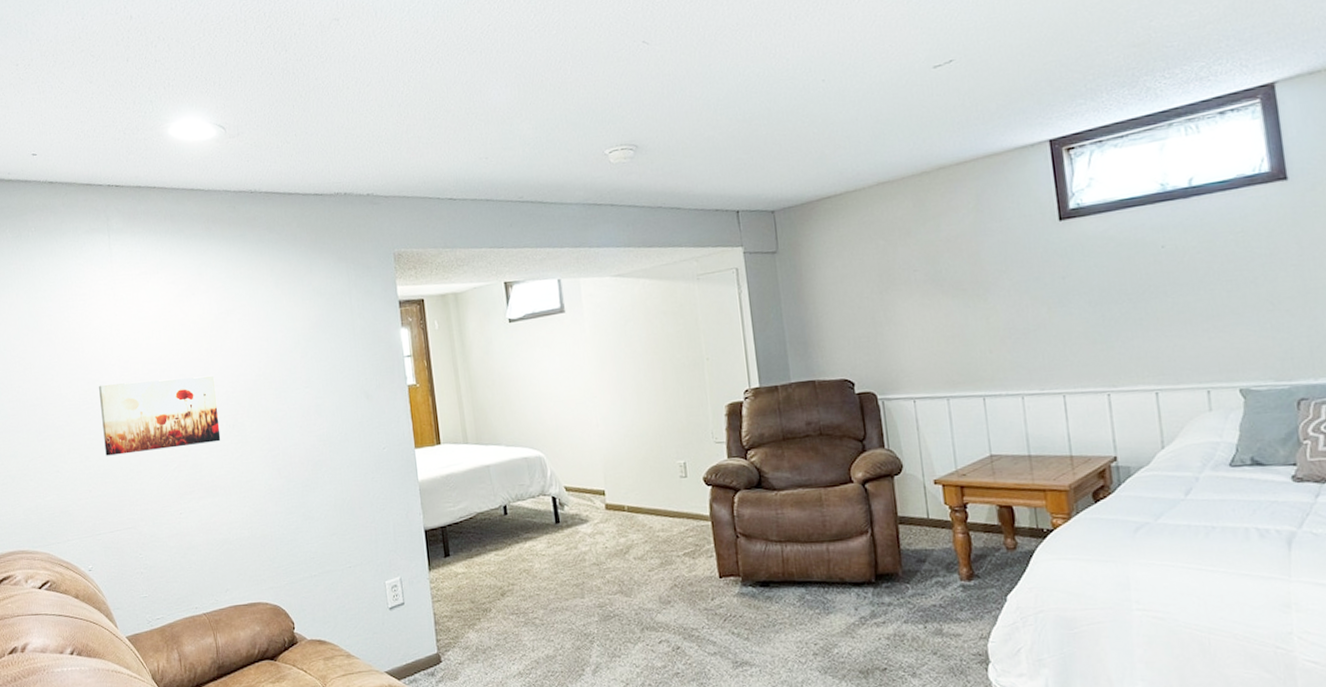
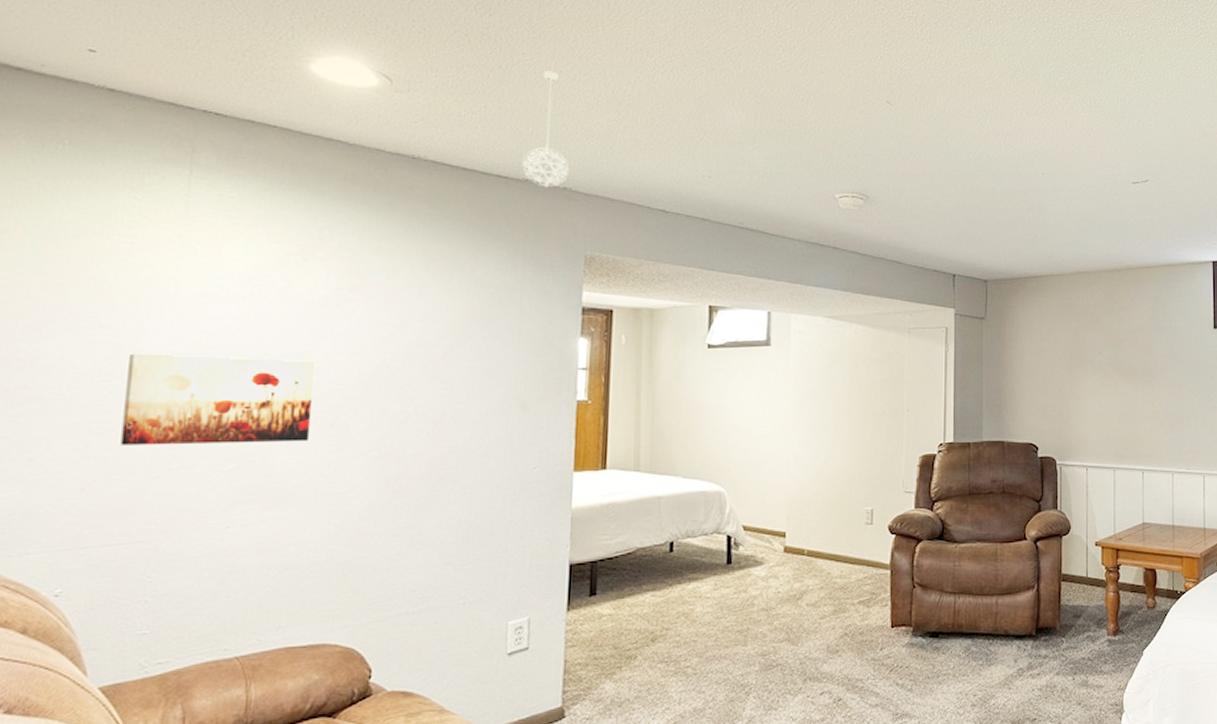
pendant light: none [331,89,369,197] -> present [522,70,570,188]

